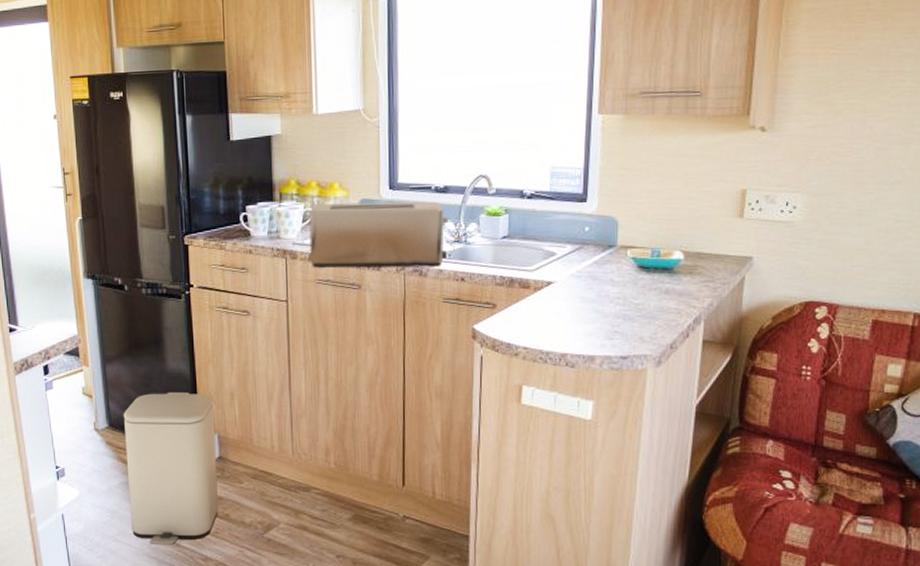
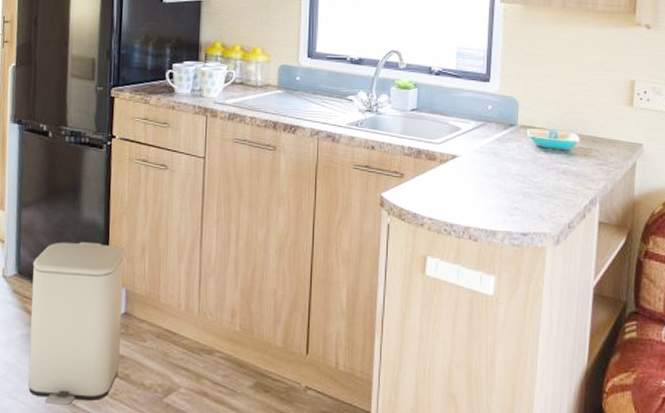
toaster: present [309,201,448,269] -> none [230,66,361,135]

